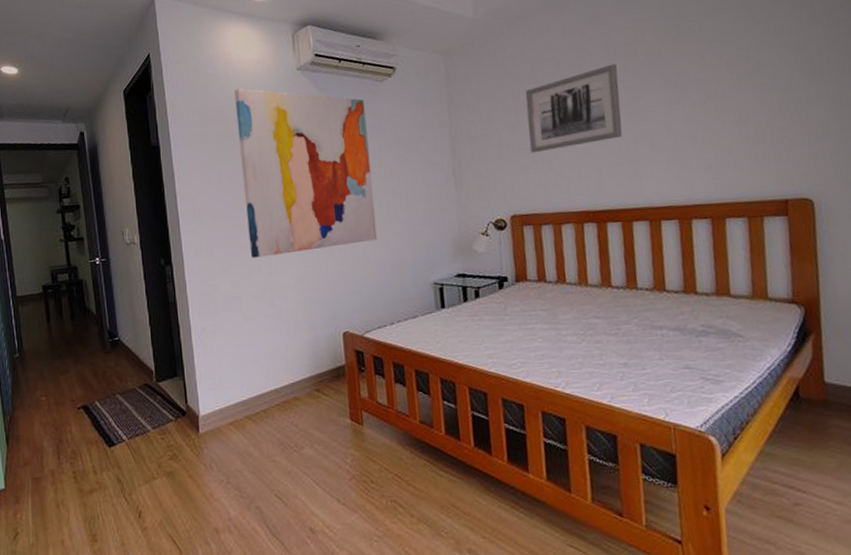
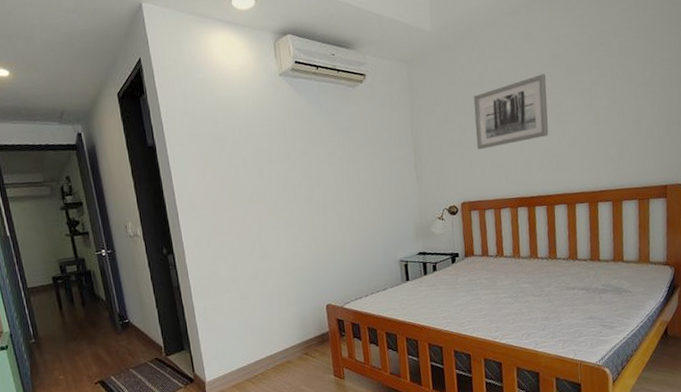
wall art: present [234,88,378,258] -> none [223,92,353,245]

